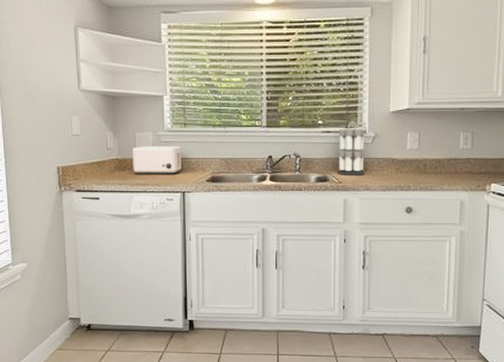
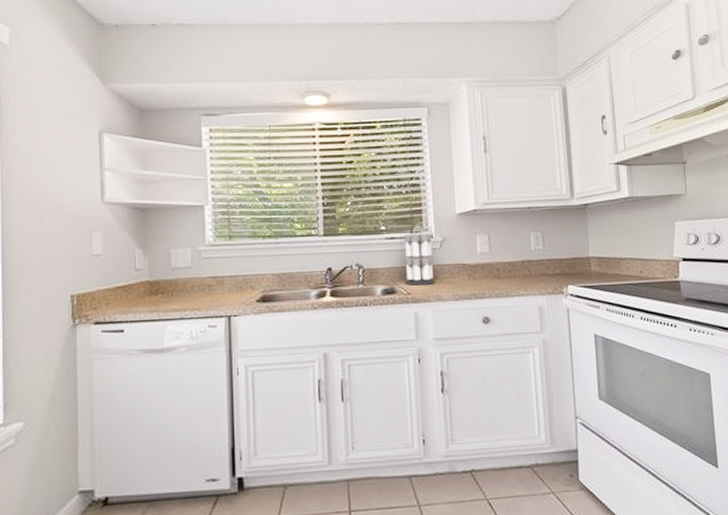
toaster: present [132,145,182,176] -> none [167,262,227,300]

